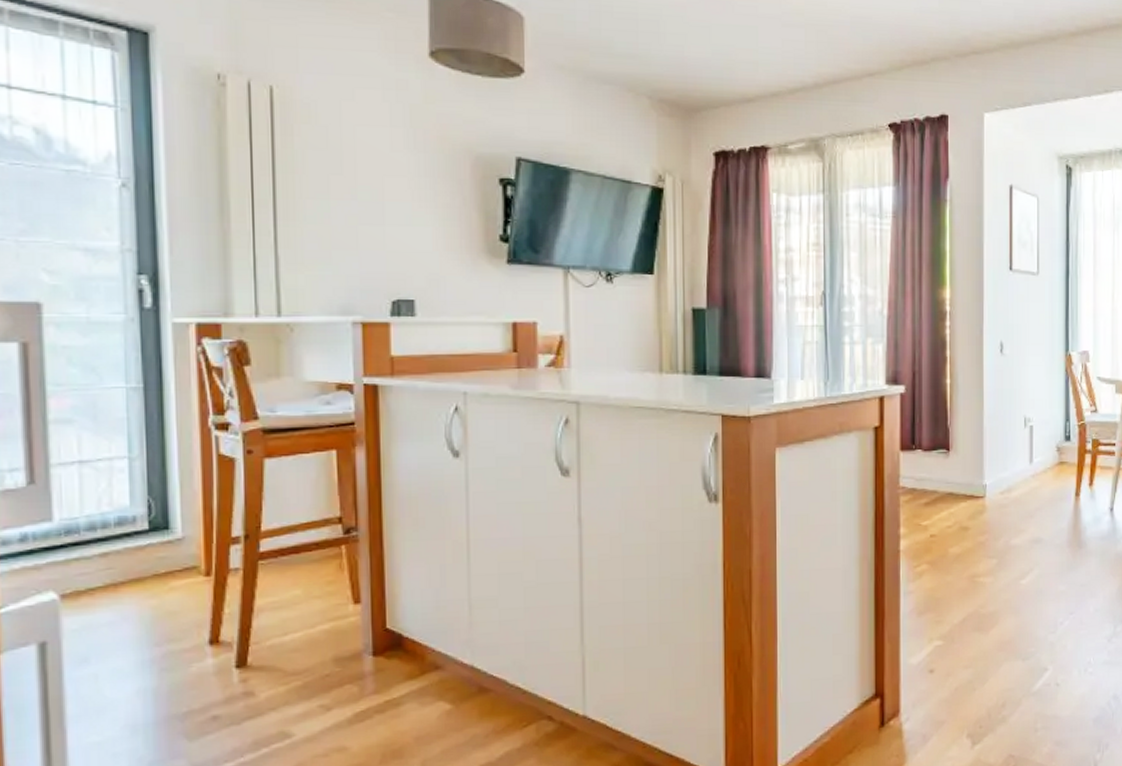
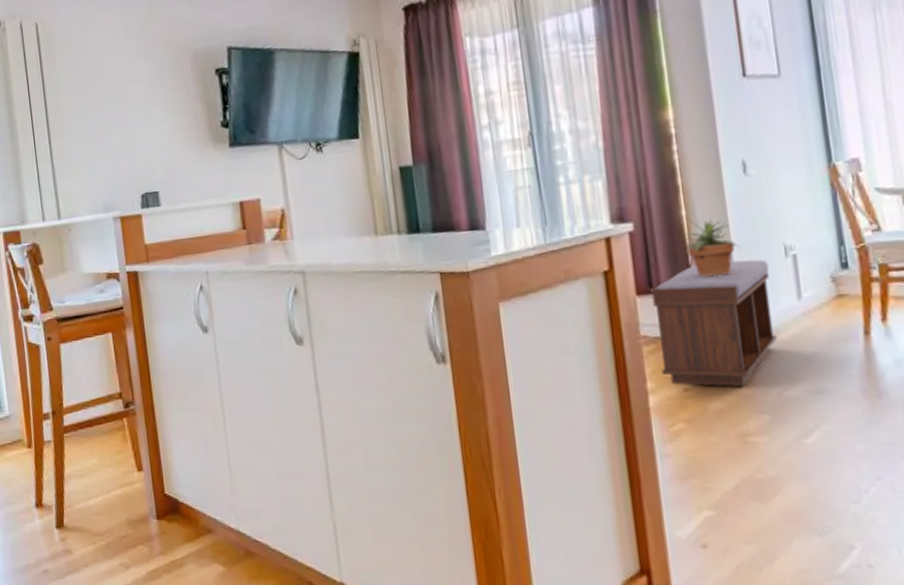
bench: none [913,426,1010,535] -> present [651,259,778,387]
potted plant: none [943,388,990,439] -> present [681,219,741,277]

